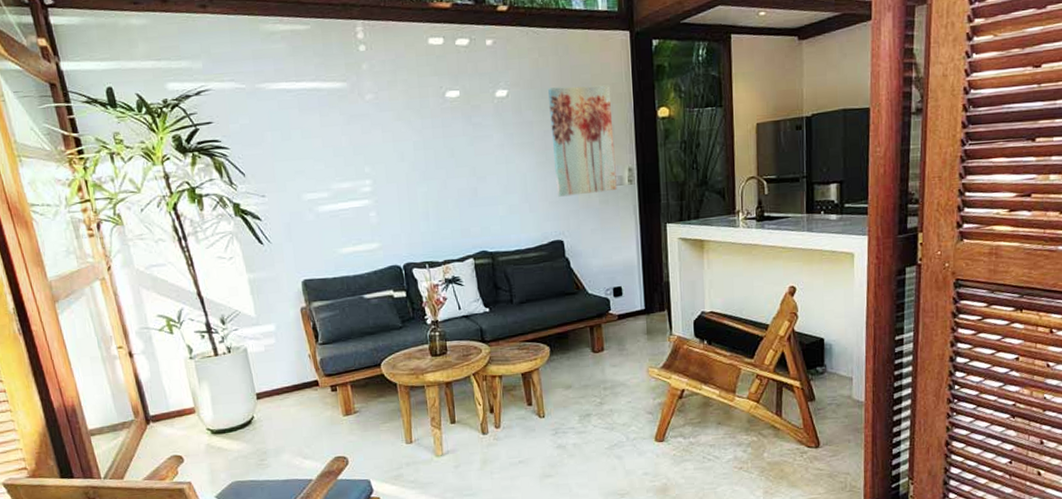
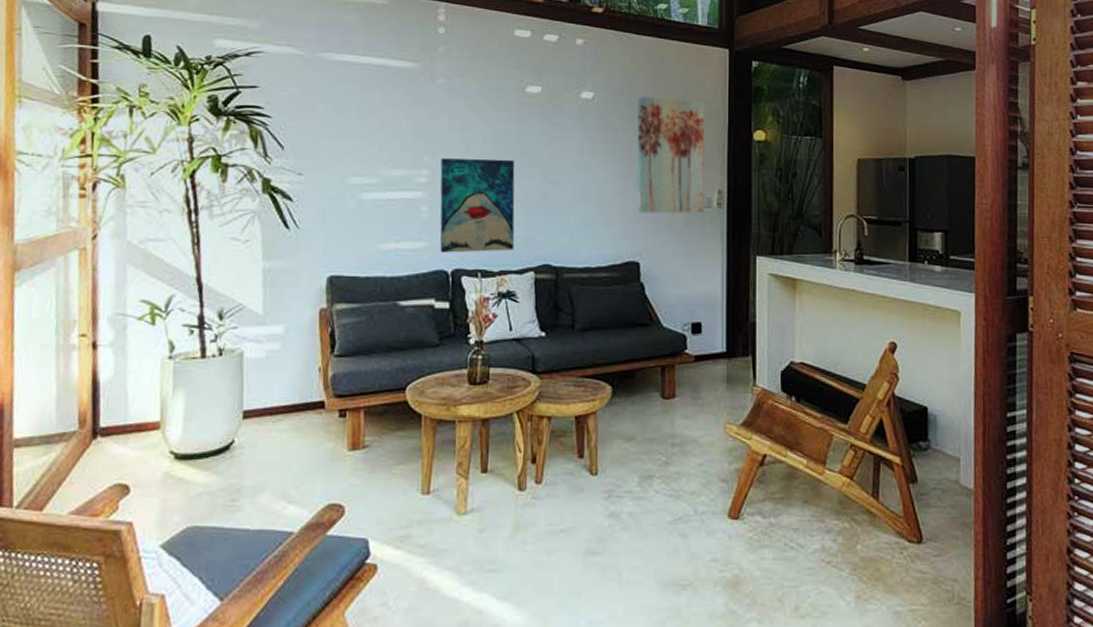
wall art: none [380,161,454,251] -> present [440,158,515,253]

